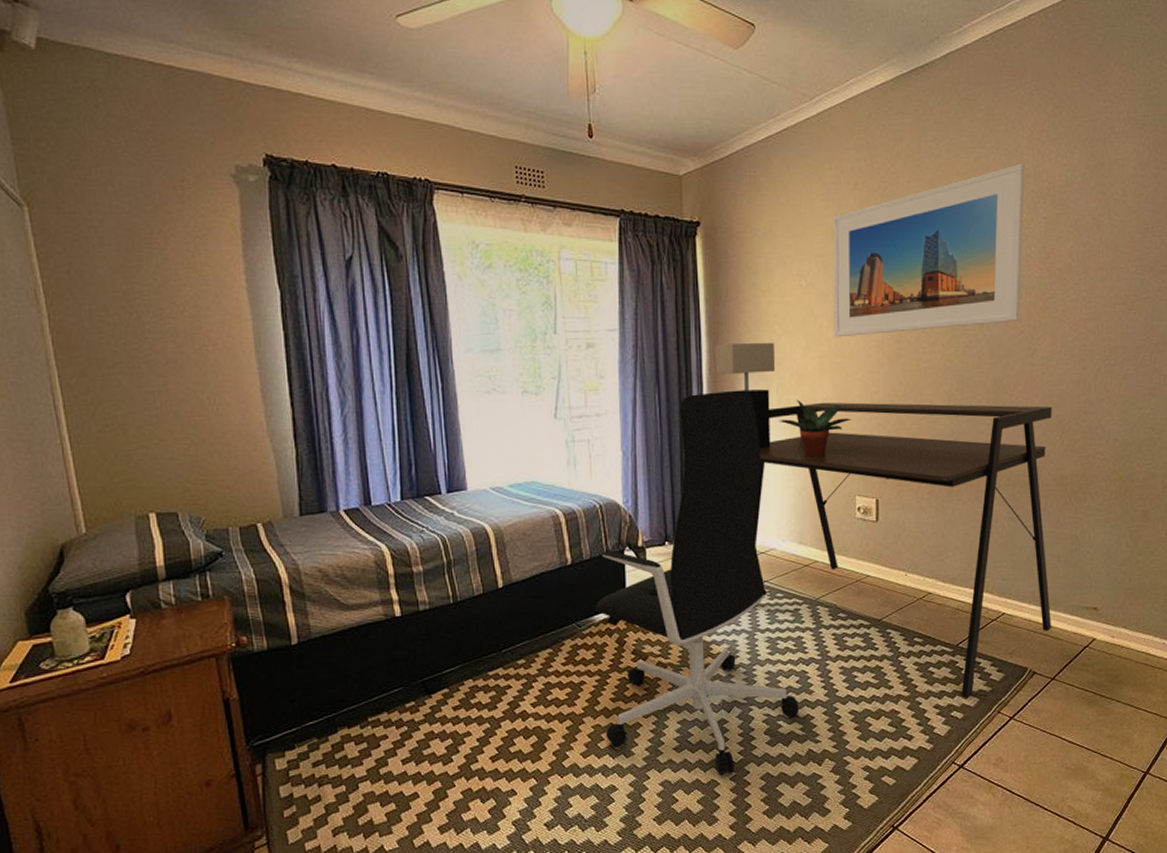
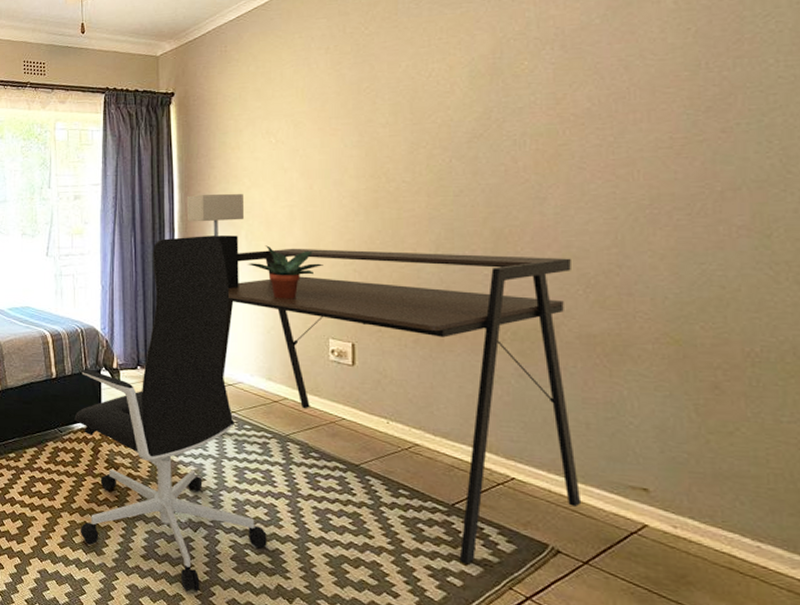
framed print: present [832,163,1024,338] -> none [302,12,525,189]

